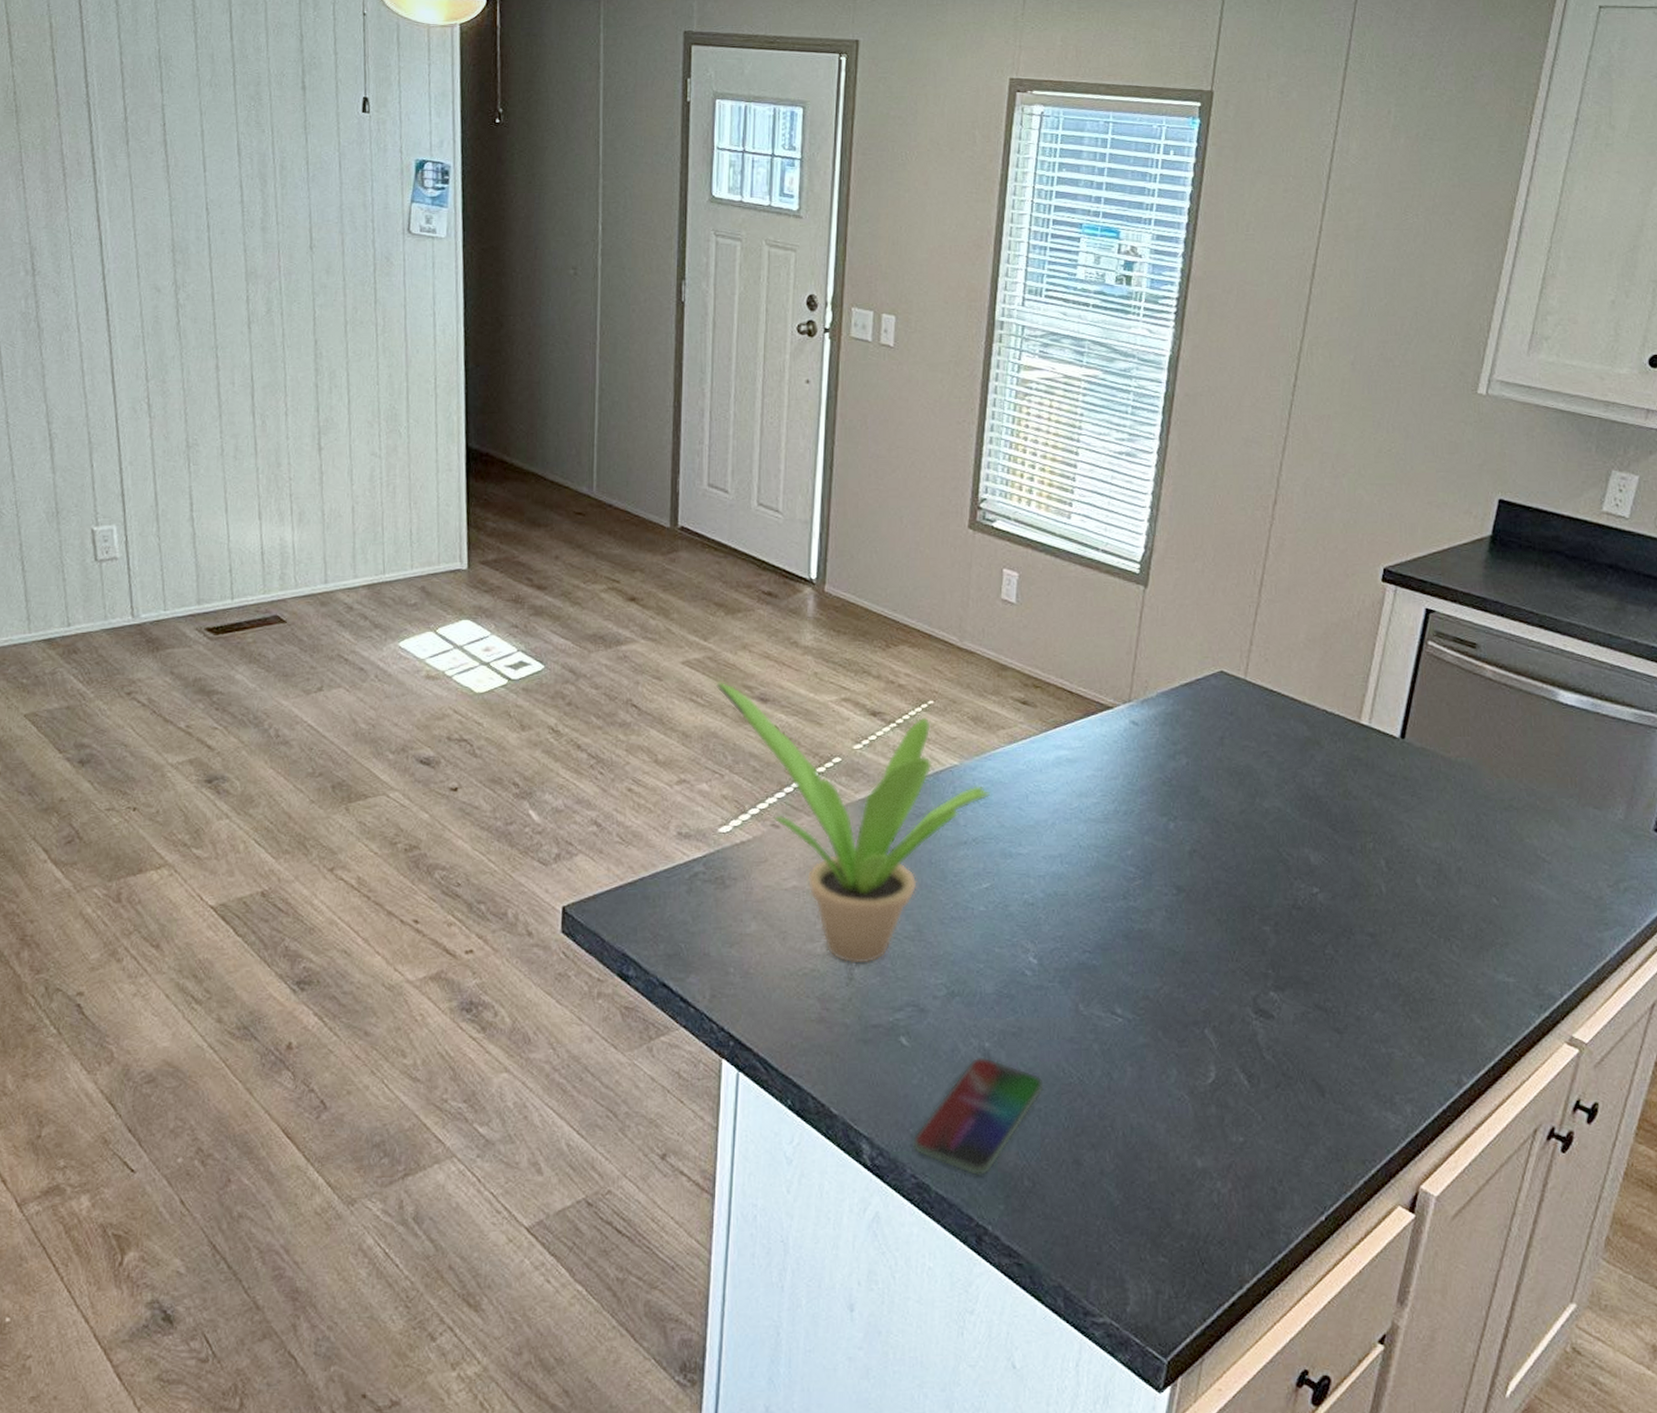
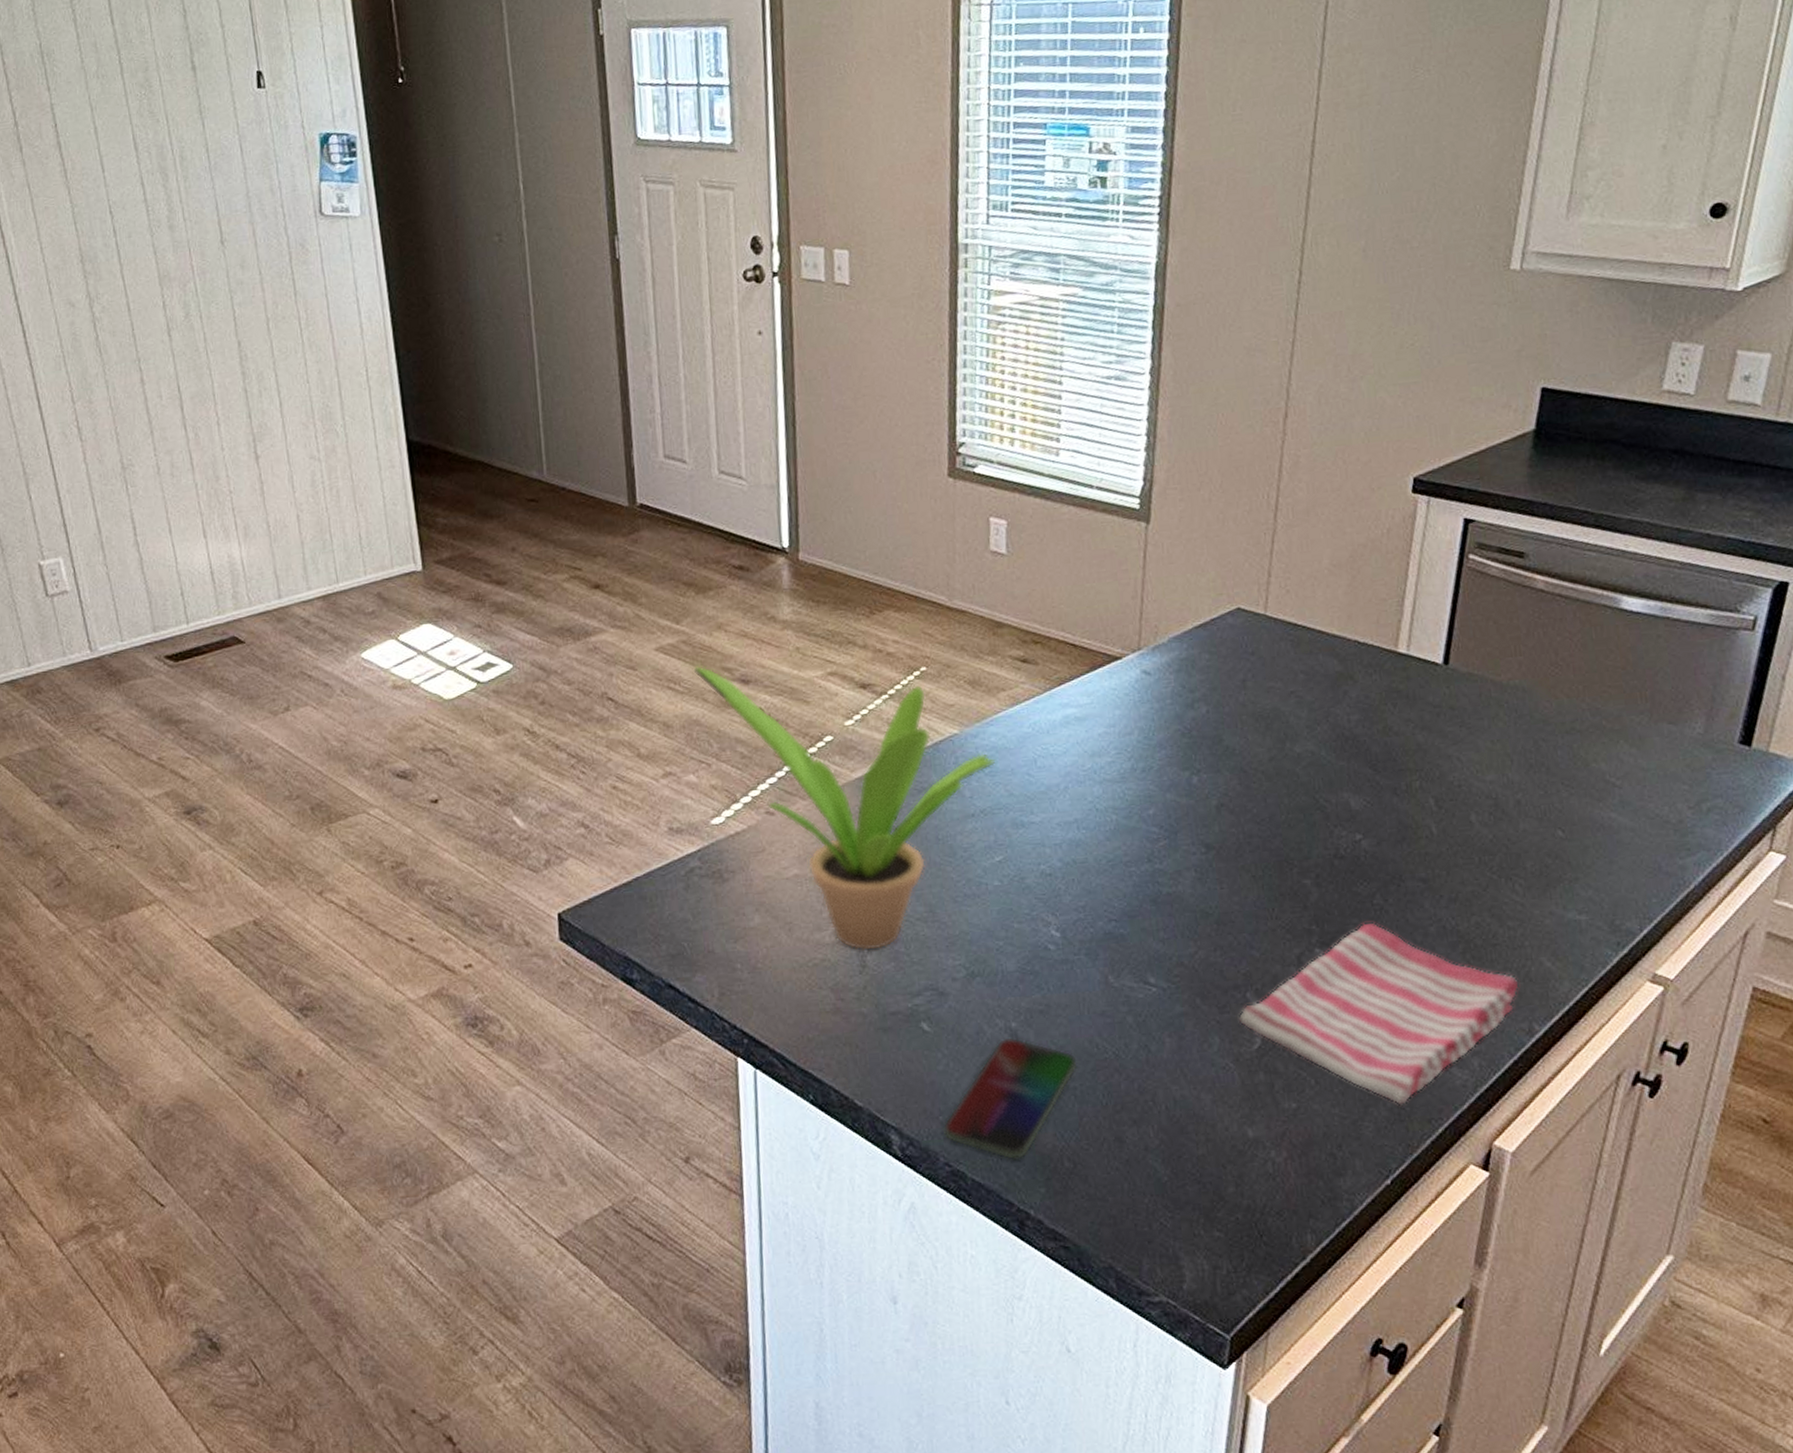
dish towel: none [1196,971,1451,1146] -> present [1239,922,1519,1106]

